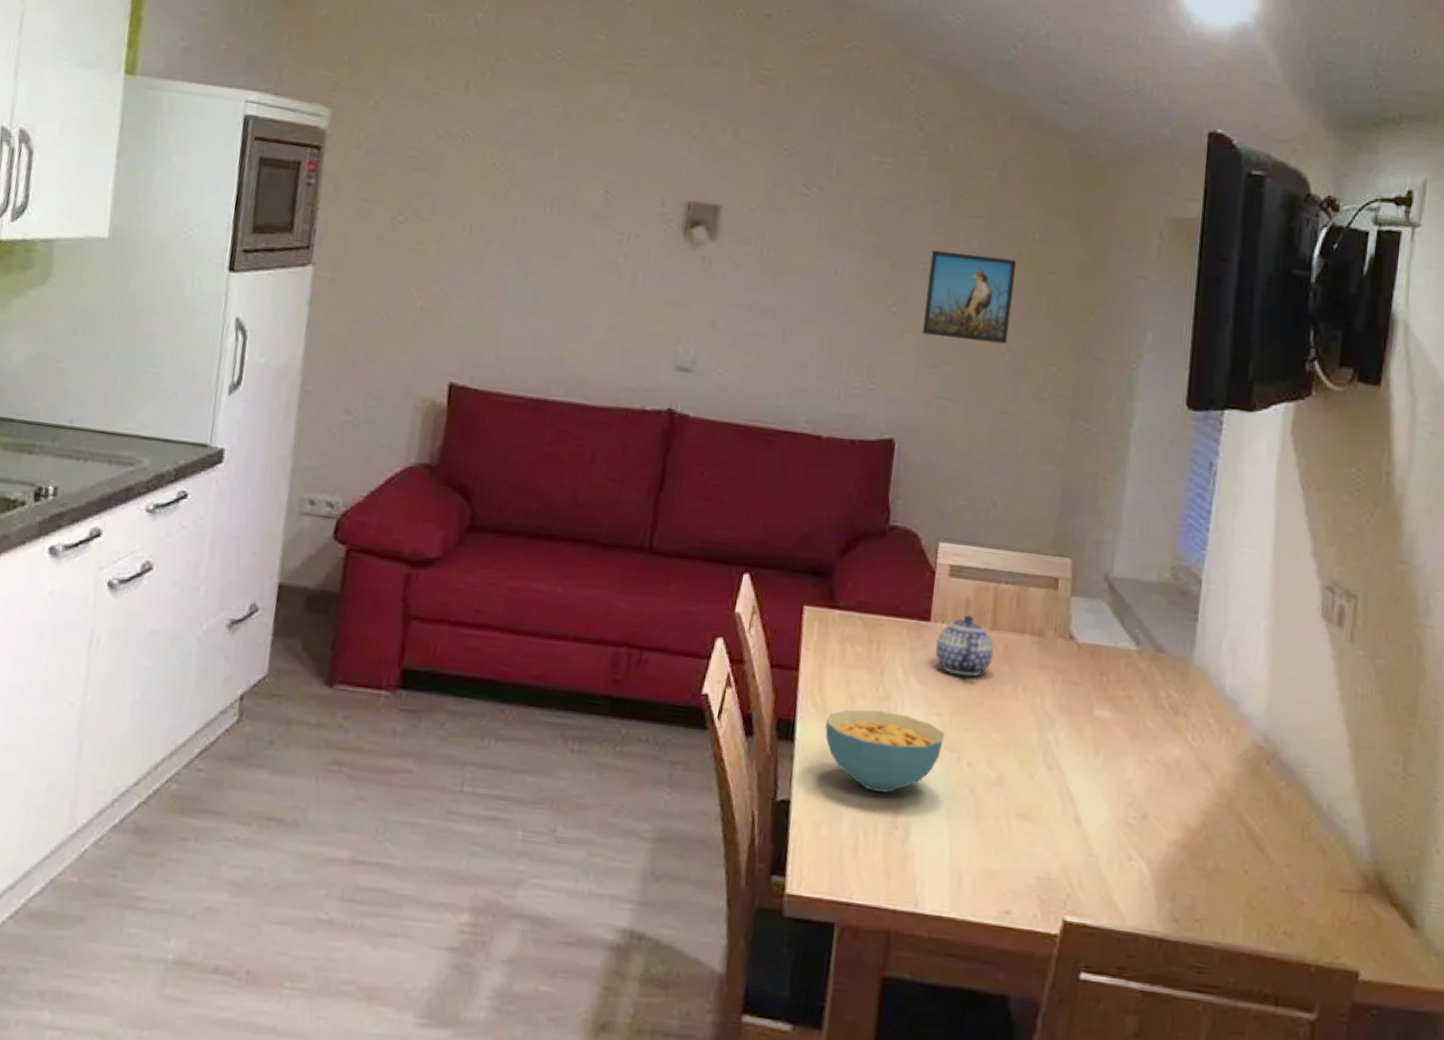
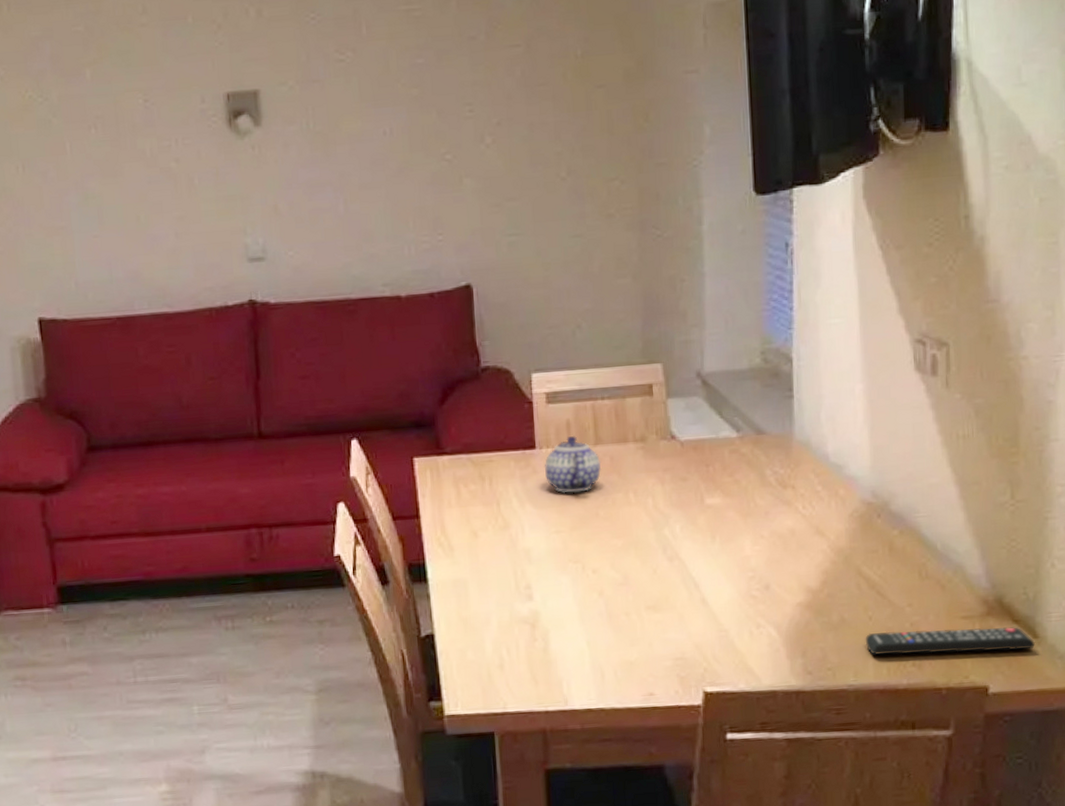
cereal bowl: present [825,709,944,794] -> none [453,538,567,612]
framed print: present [922,250,1017,345] -> none [475,81,566,176]
remote control: none [1237,889,1413,939] -> present [865,627,1036,656]

